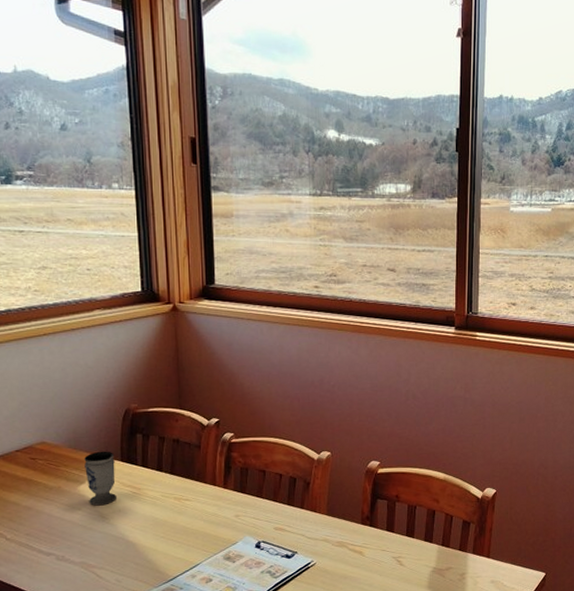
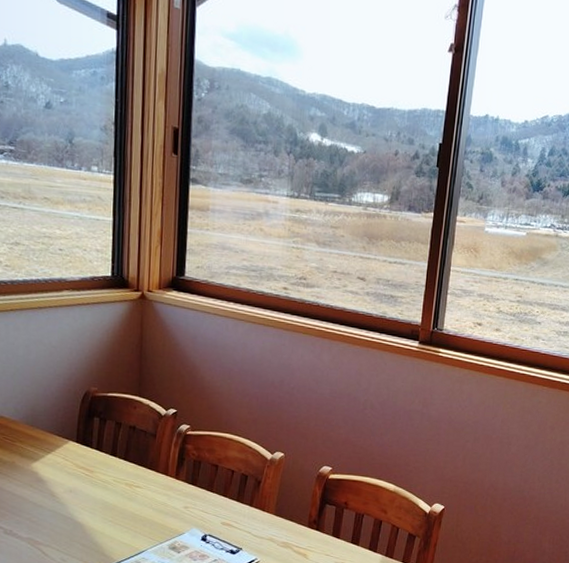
cup: present [84,451,116,506] -> none [40,430,70,484]

